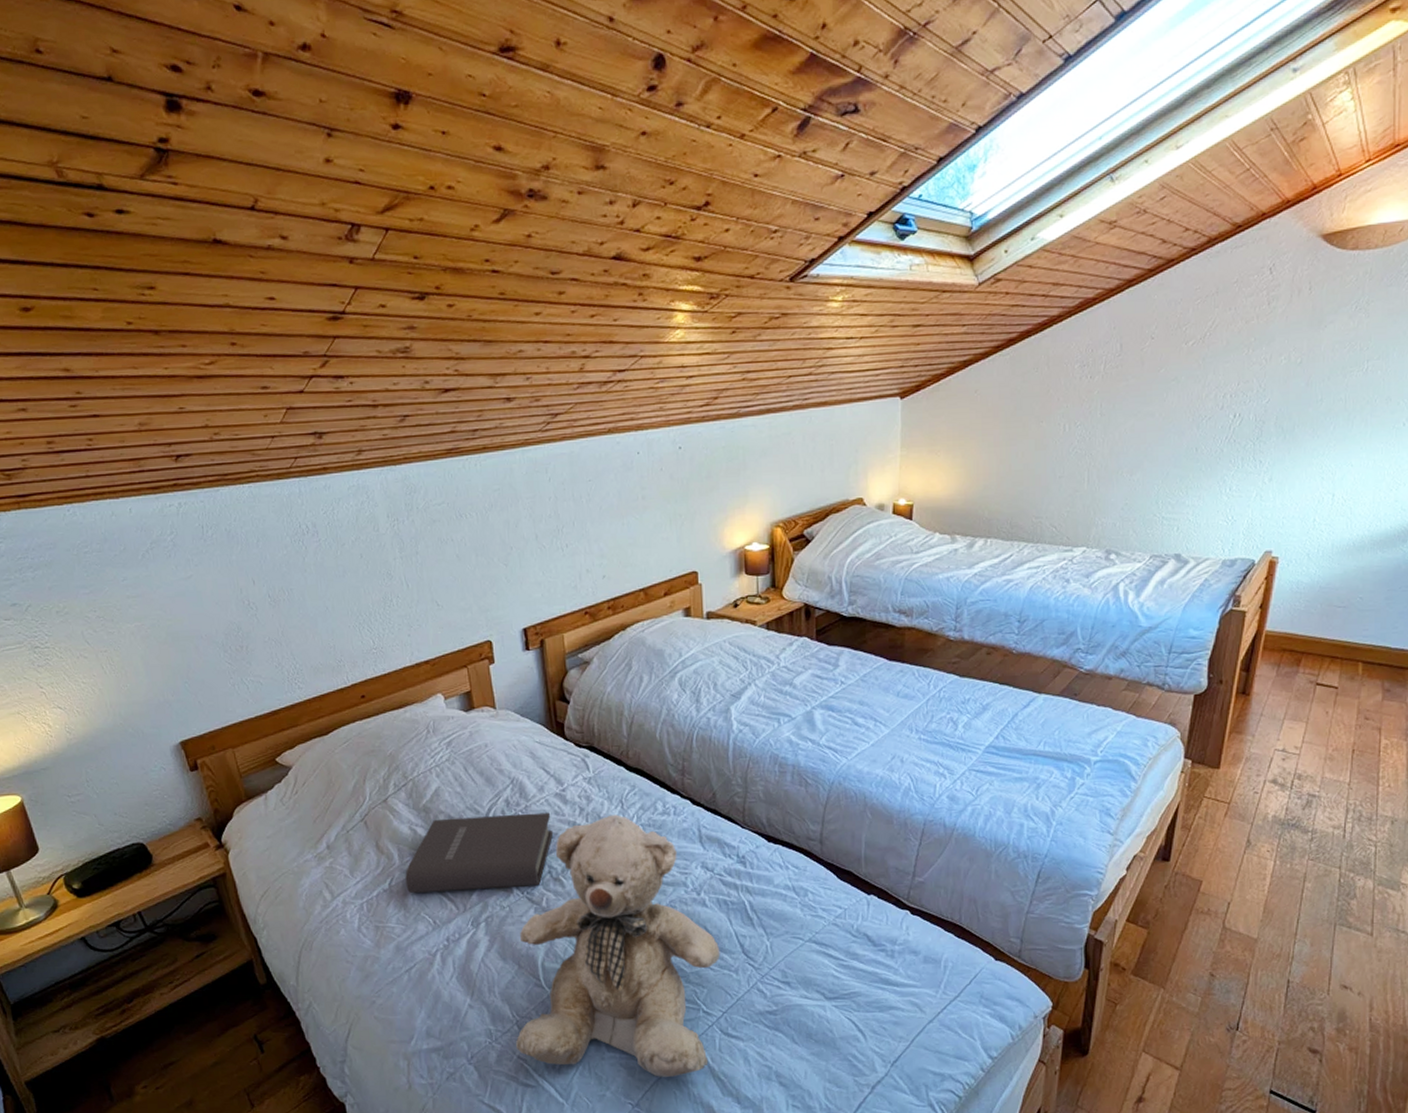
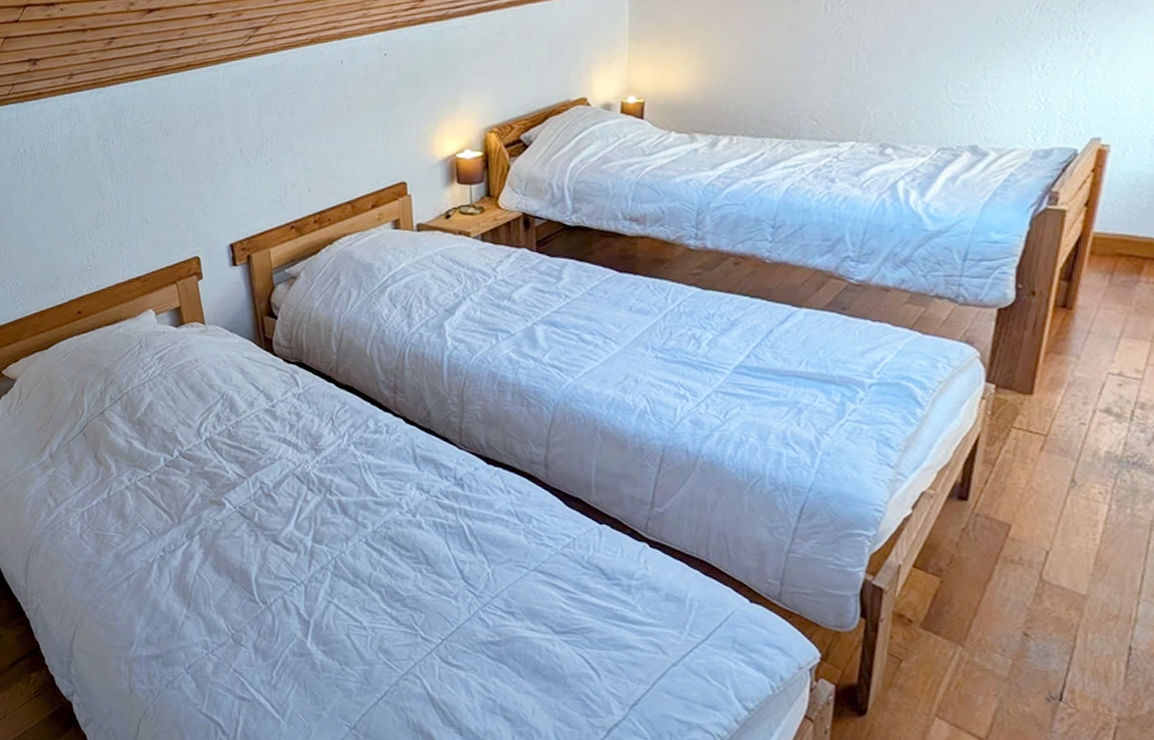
book: present [405,812,554,893] -> none [122,428,264,503]
teddy bear: present [515,814,721,1077] -> none [231,432,439,702]

